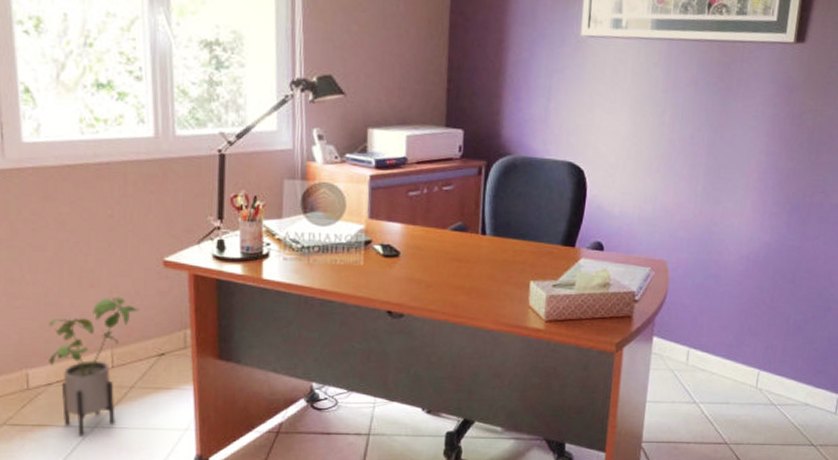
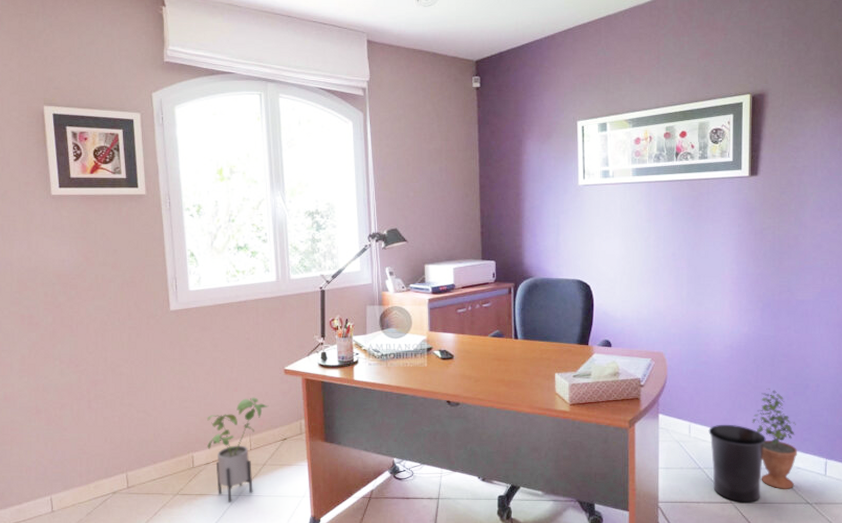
waste bin: none [707,351,775,445] -> present [708,424,766,504]
potted plant: none [761,309,811,430] -> present [752,388,798,490]

